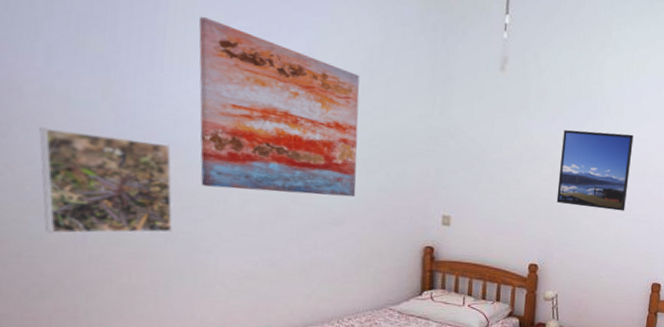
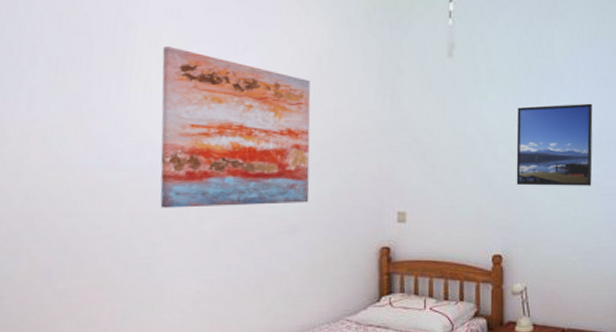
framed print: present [39,127,173,234] -> none [15,168,134,273]

